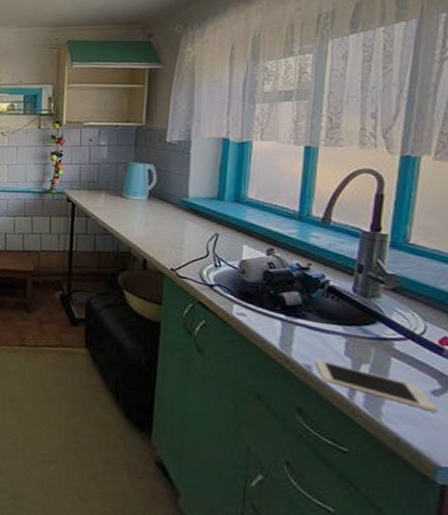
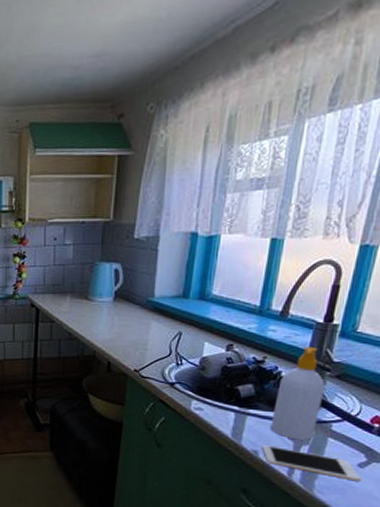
soap bottle: none [323,255,381,359] -> present [270,346,326,441]

